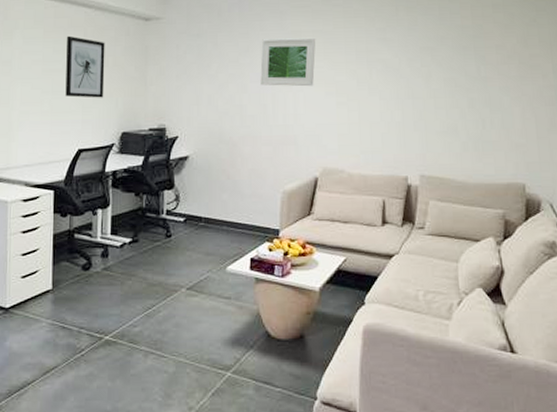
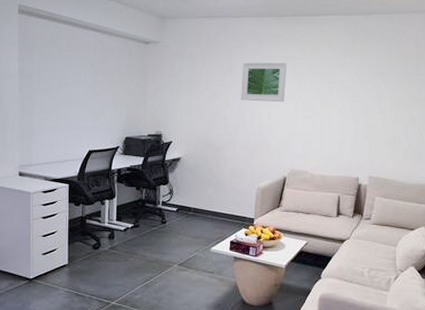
wall art: present [65,35,105,98] -> none [78,55,111,108]

